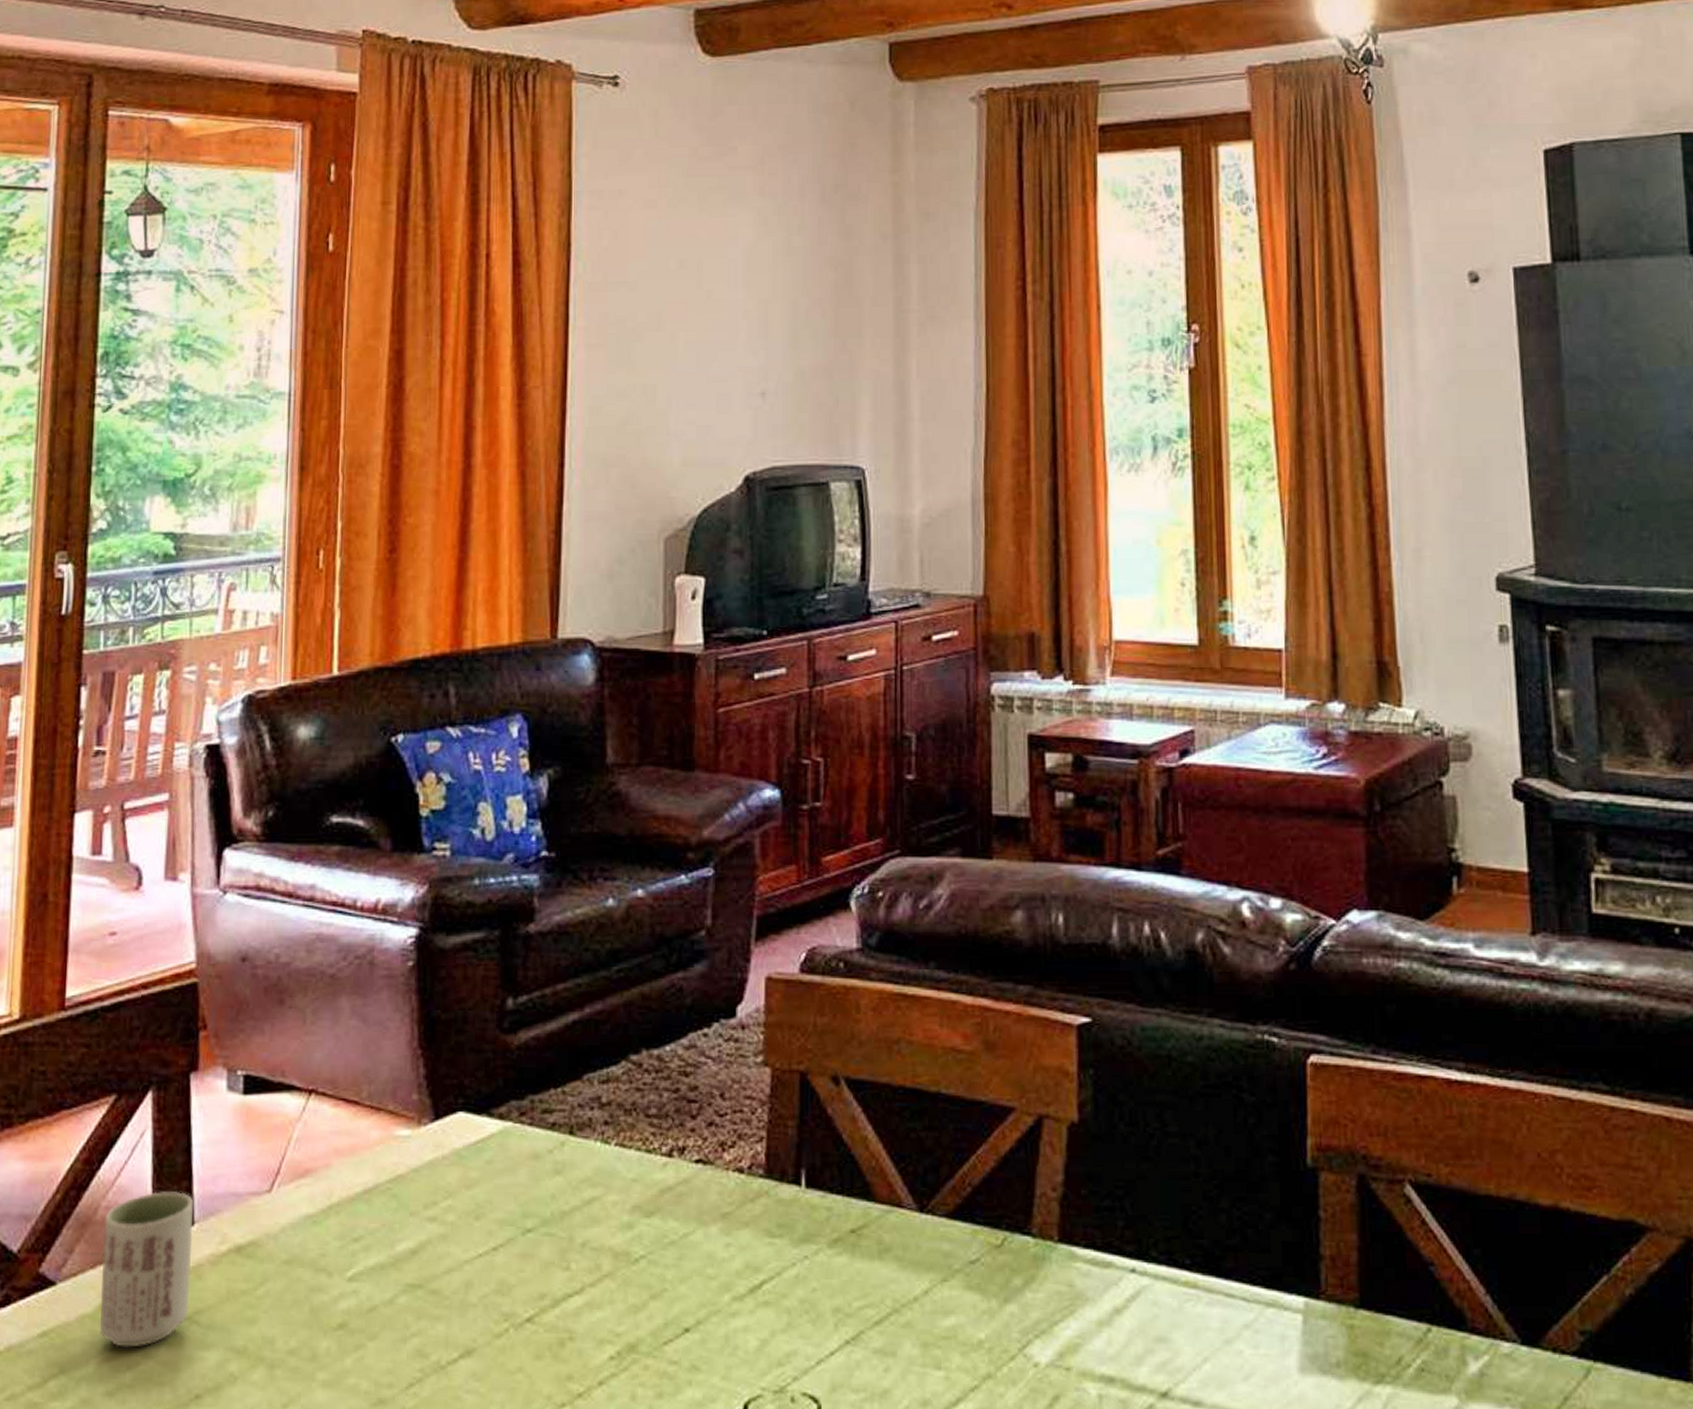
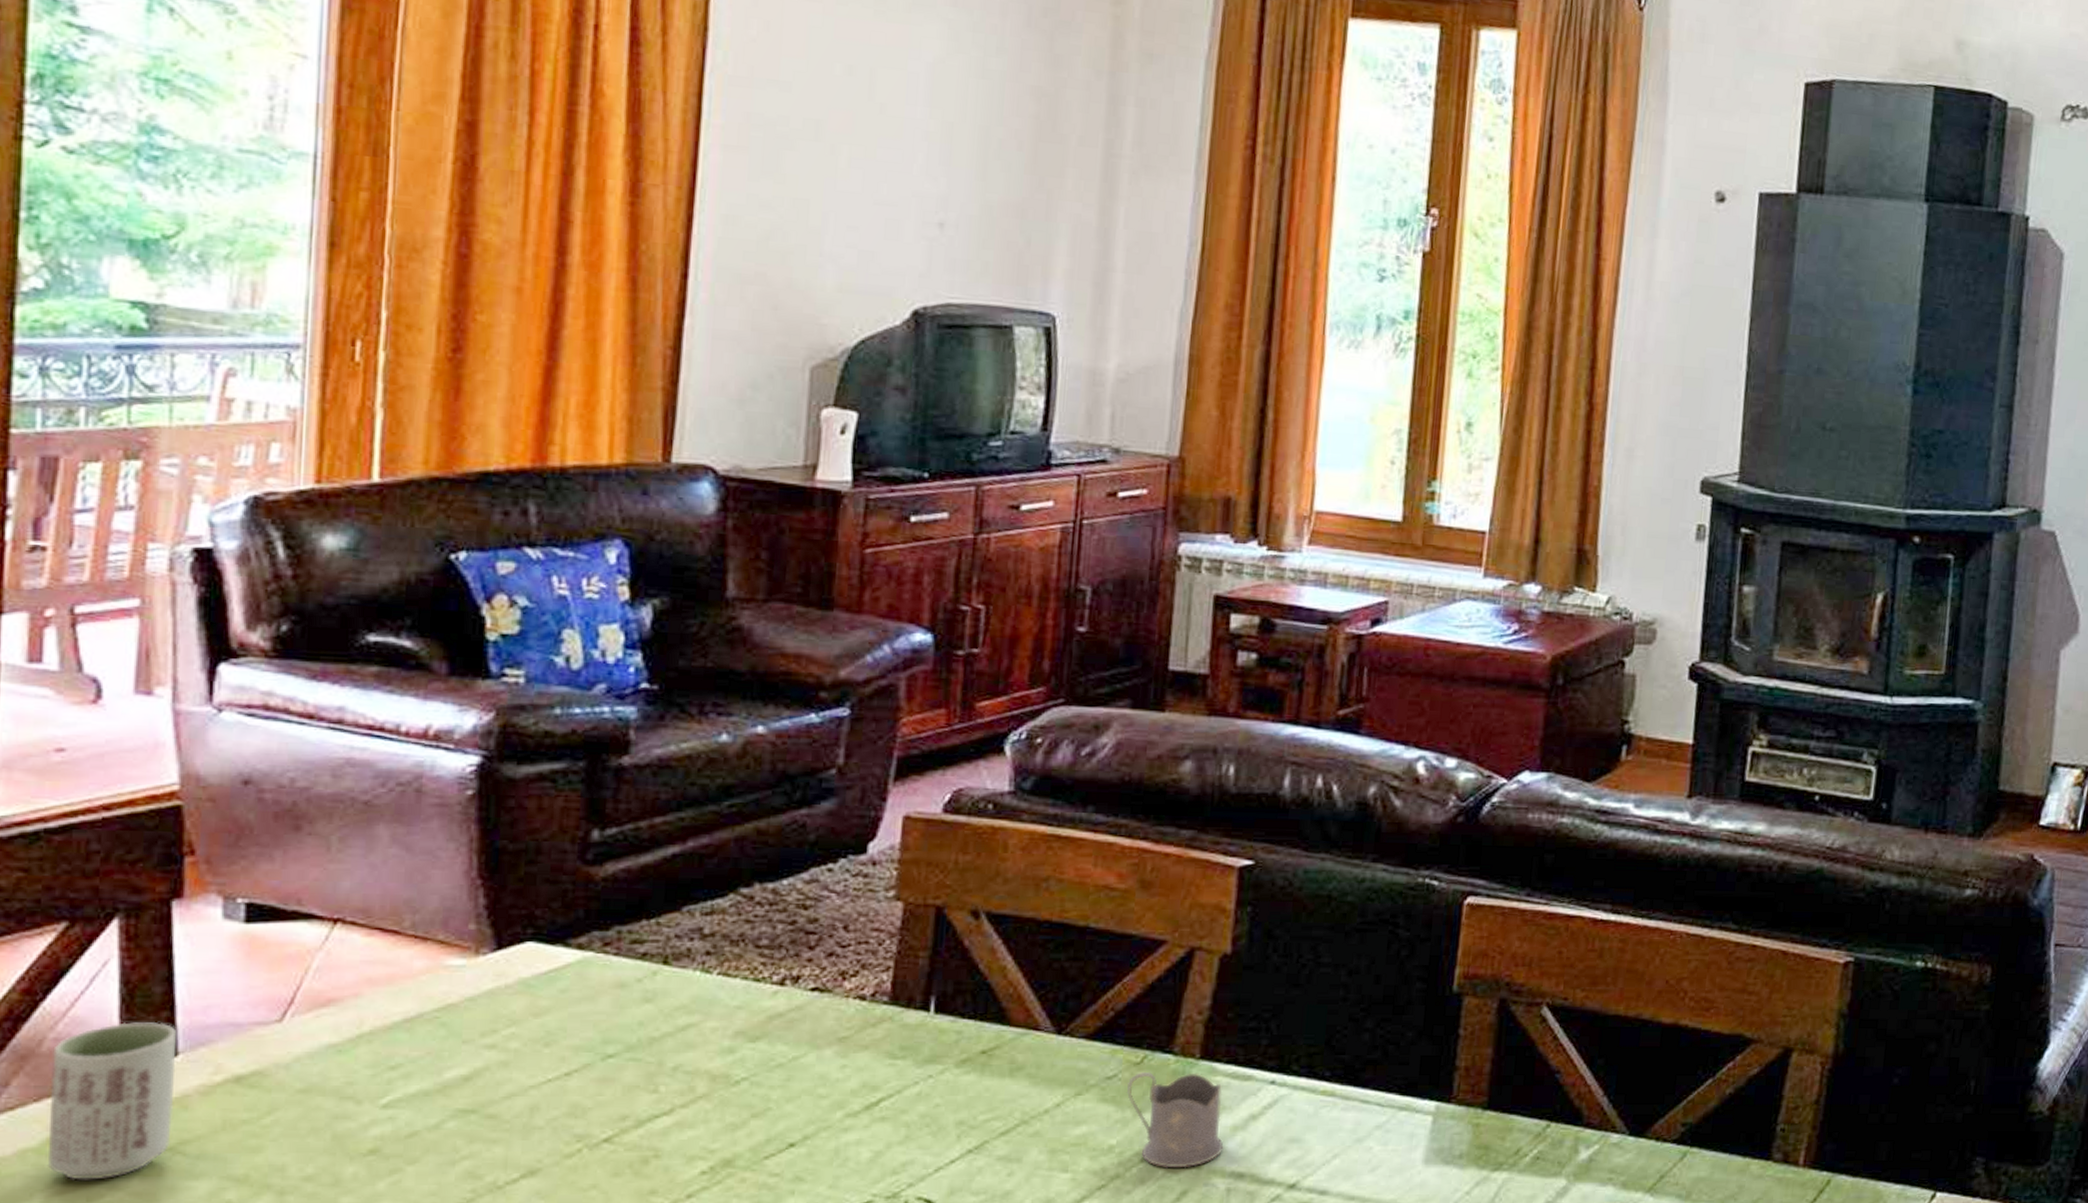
tea glass holder: none [991,1255,1091,1369] -> present [1127,1071,1224,1168]

